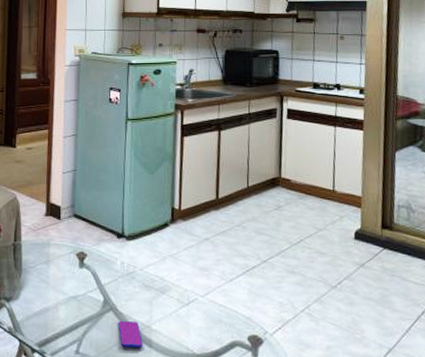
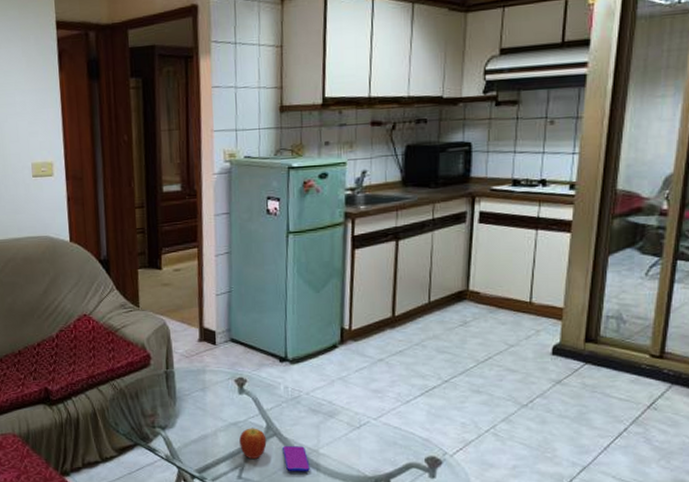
fruit: none [78,302,104,333] -> present [239,428,267,459]

